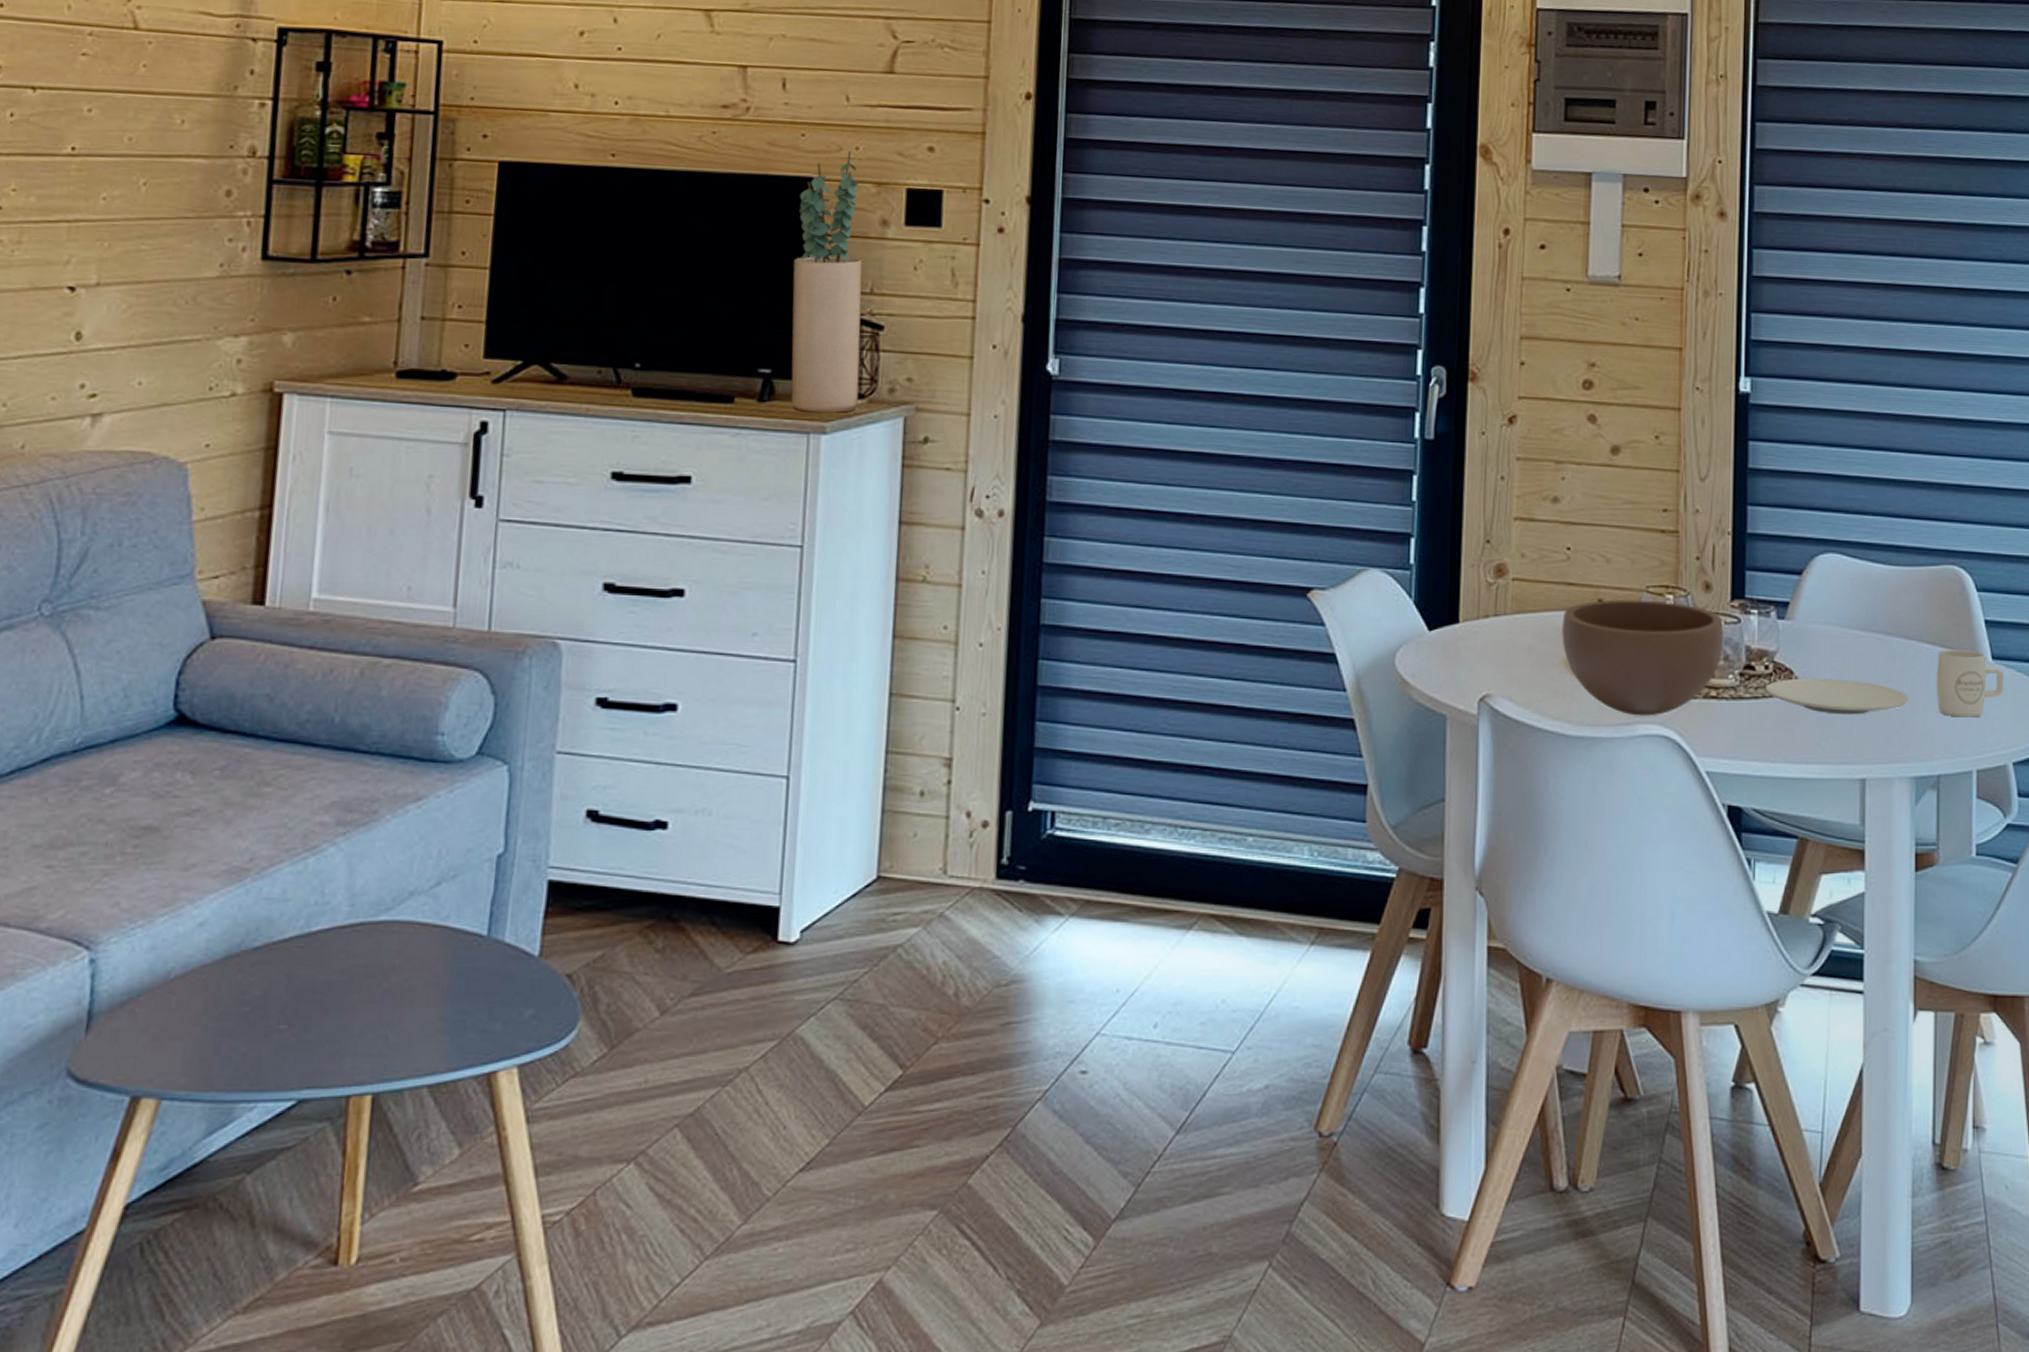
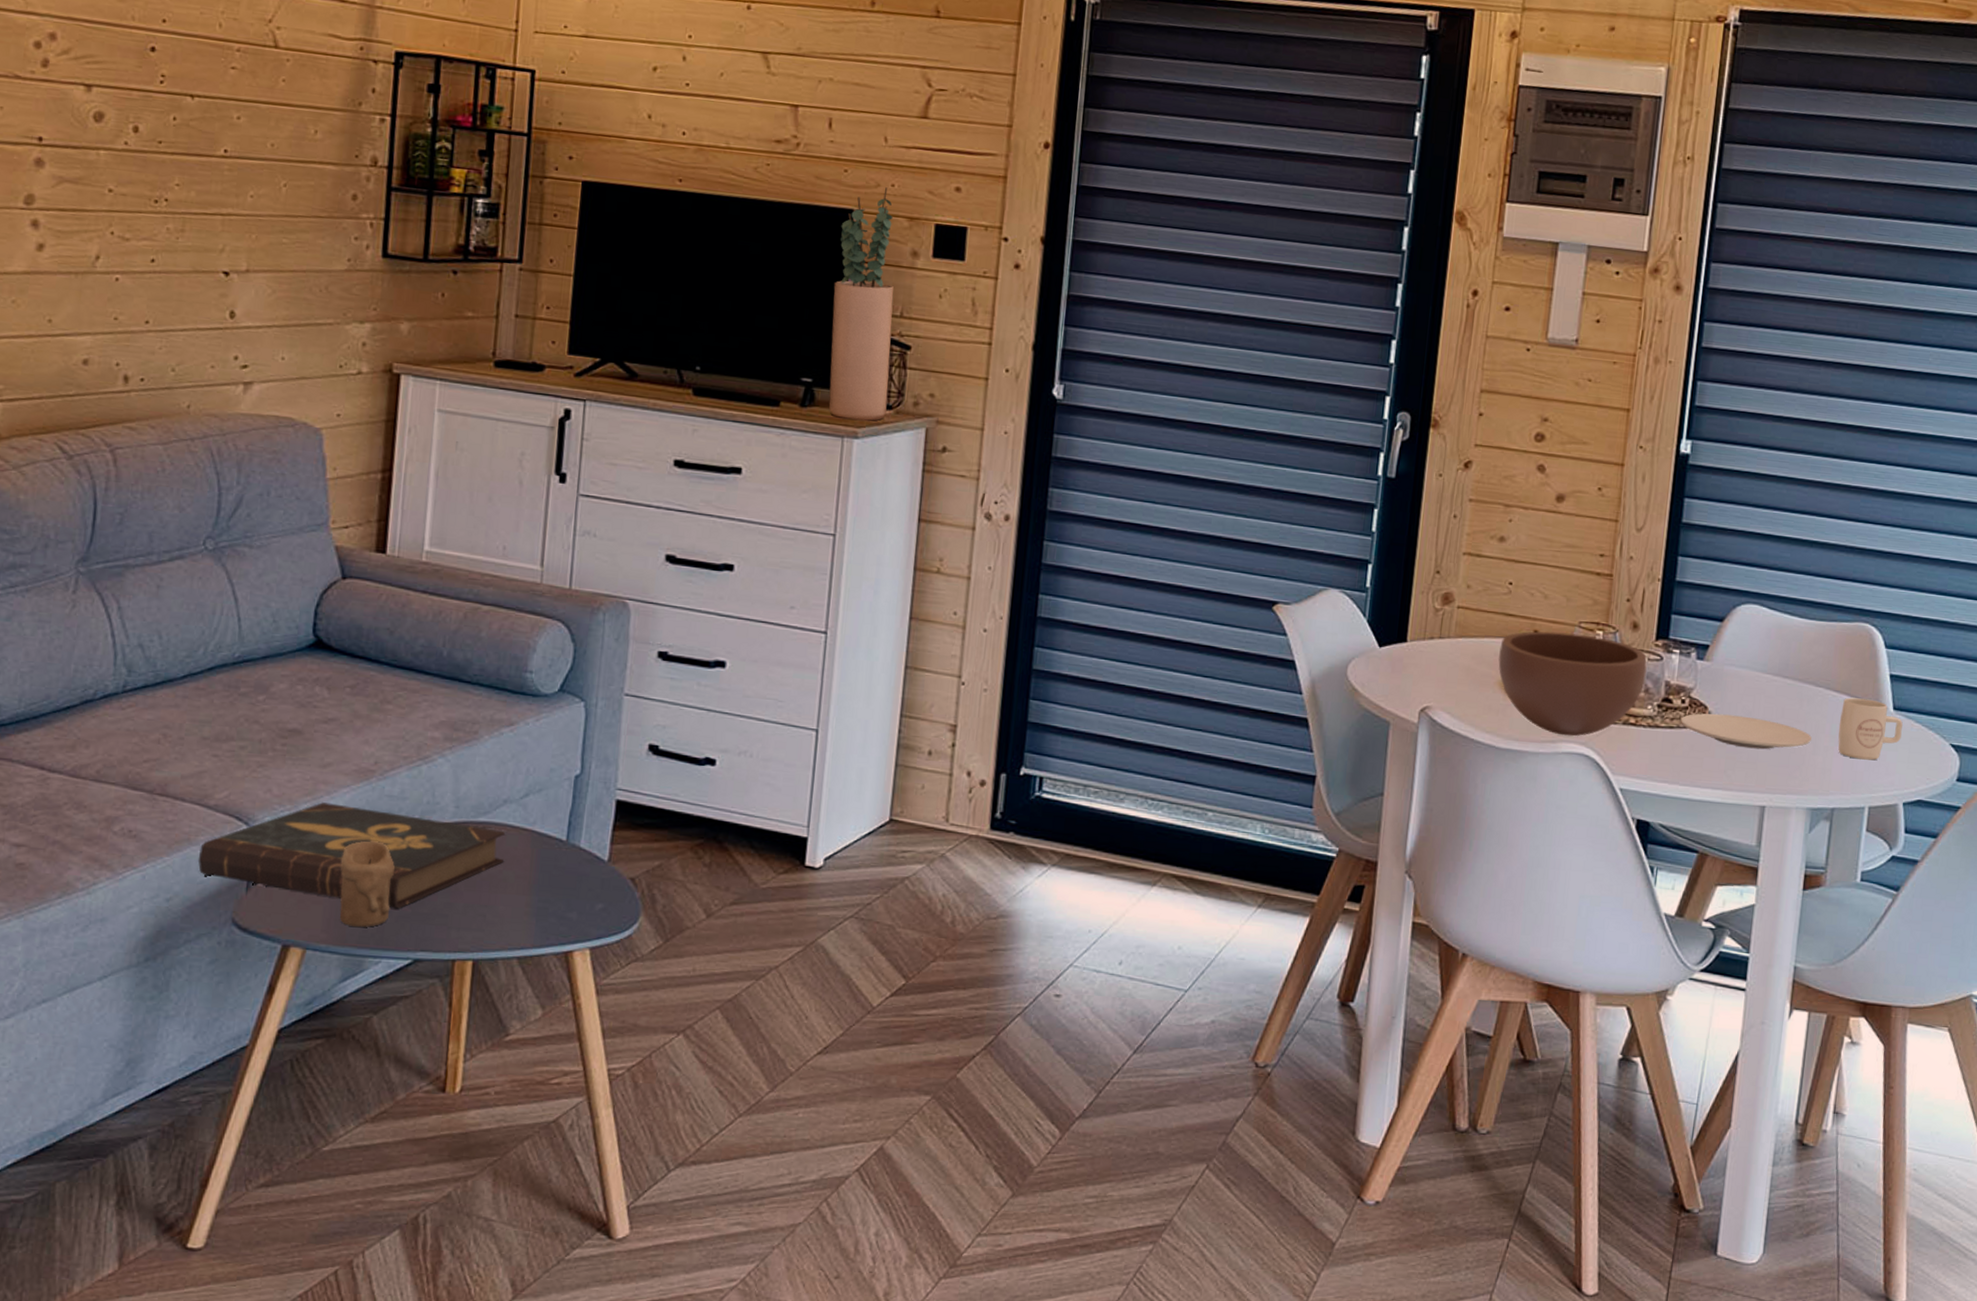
book: none [24,914,413,1038] -> present [198,802,506,909]
candle: none [204,956,274,1065] -> present [339,840,395,927]

